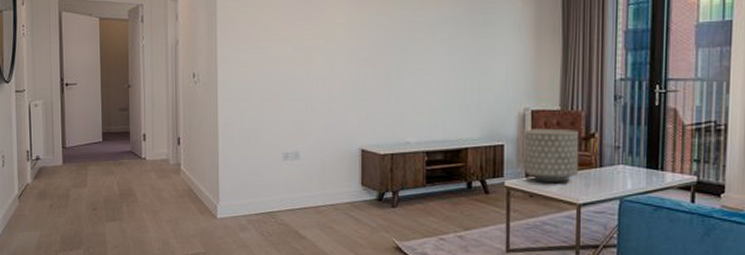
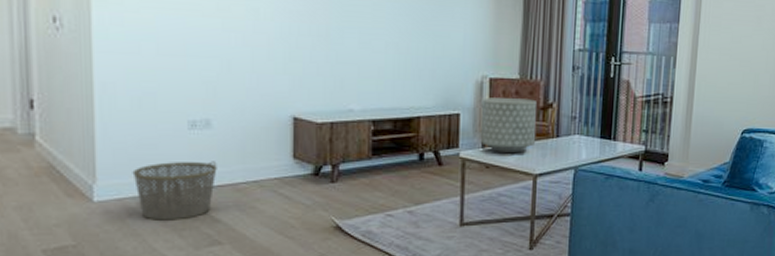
basket: none [243,187,304,236] -> present [132,161,217,221]

